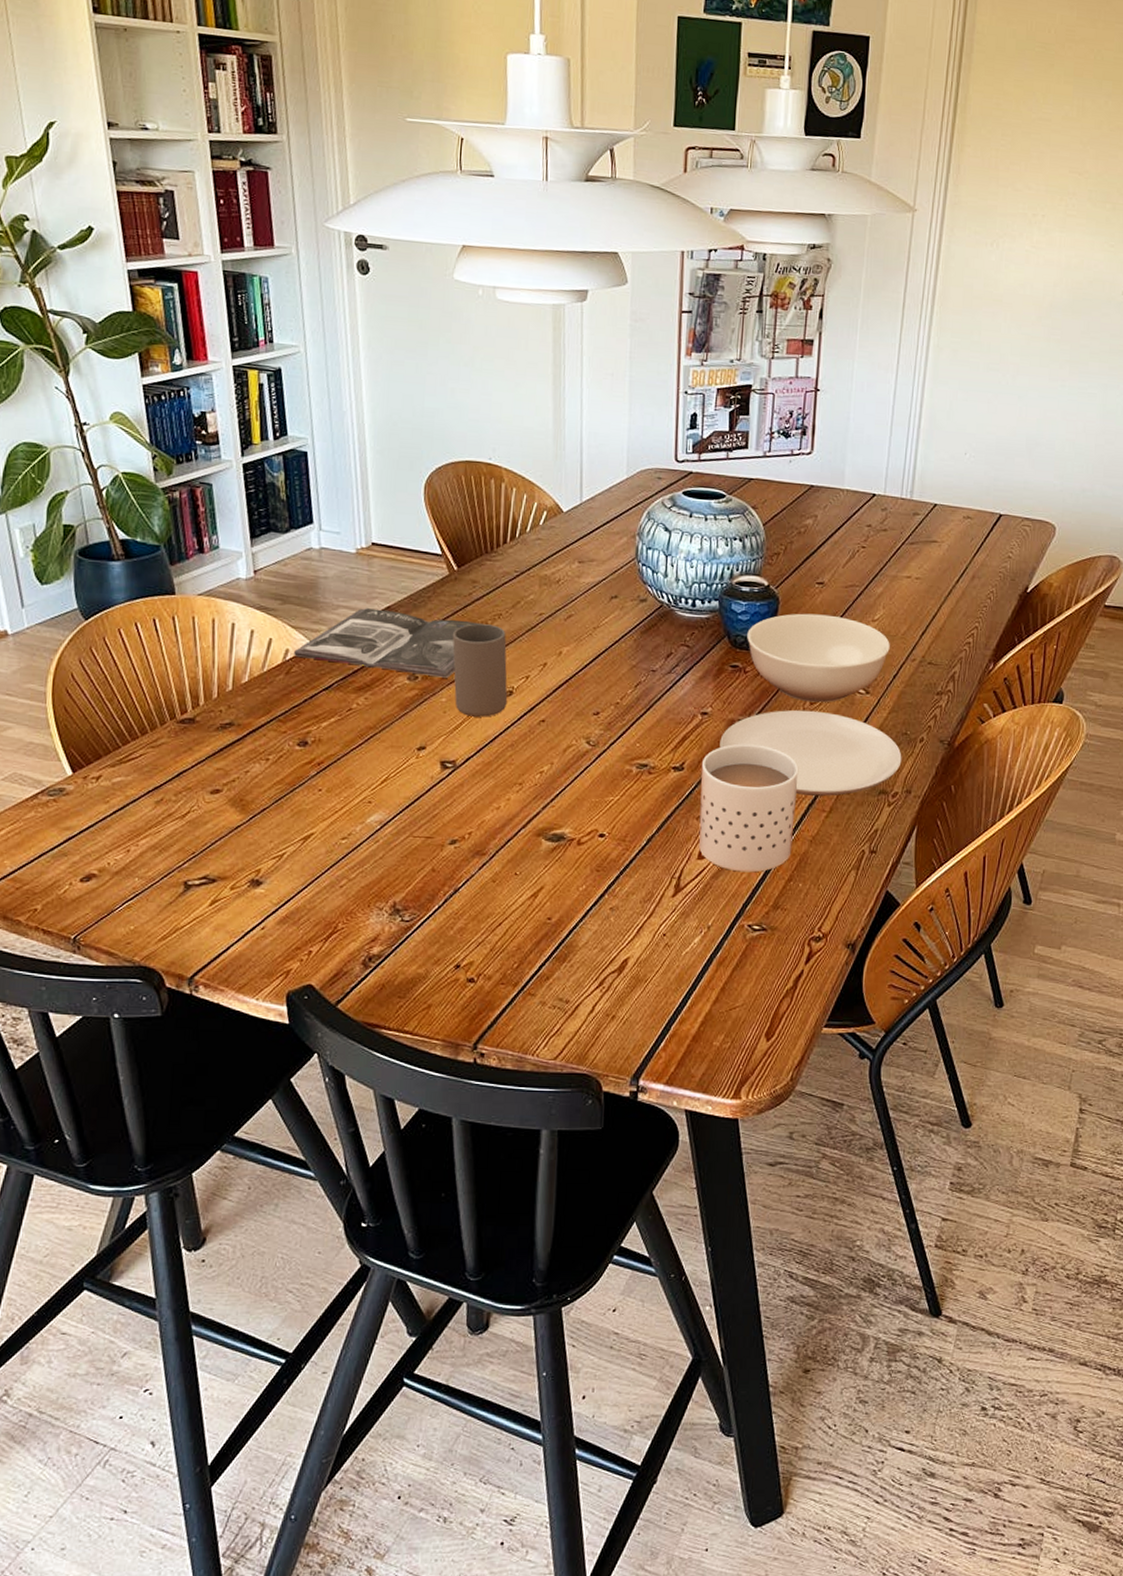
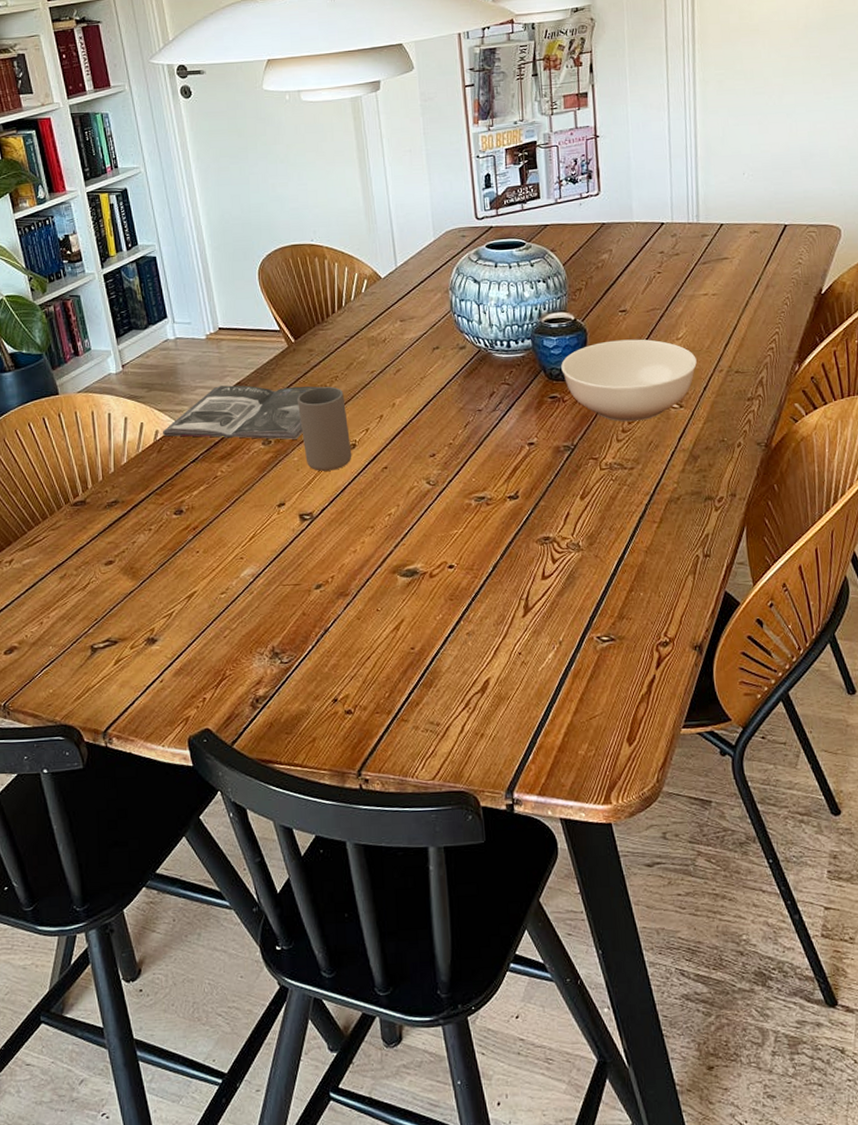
mug: present [698,743,799,873] -> none [534,467,629,588]
plate: present [720,709,902,796] -> none [548,429,723,509]

